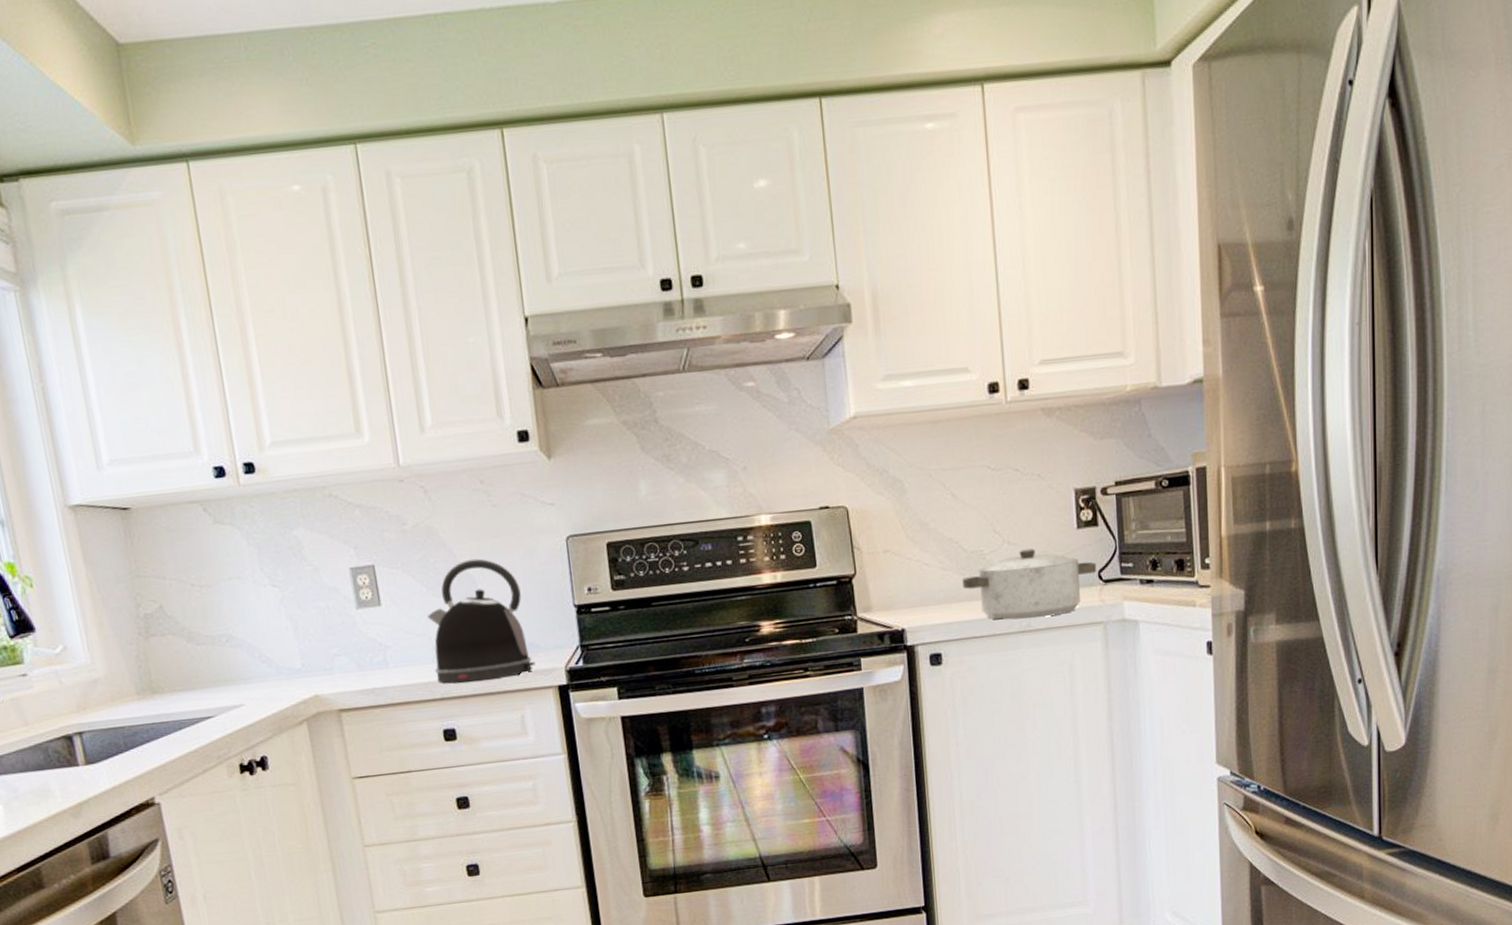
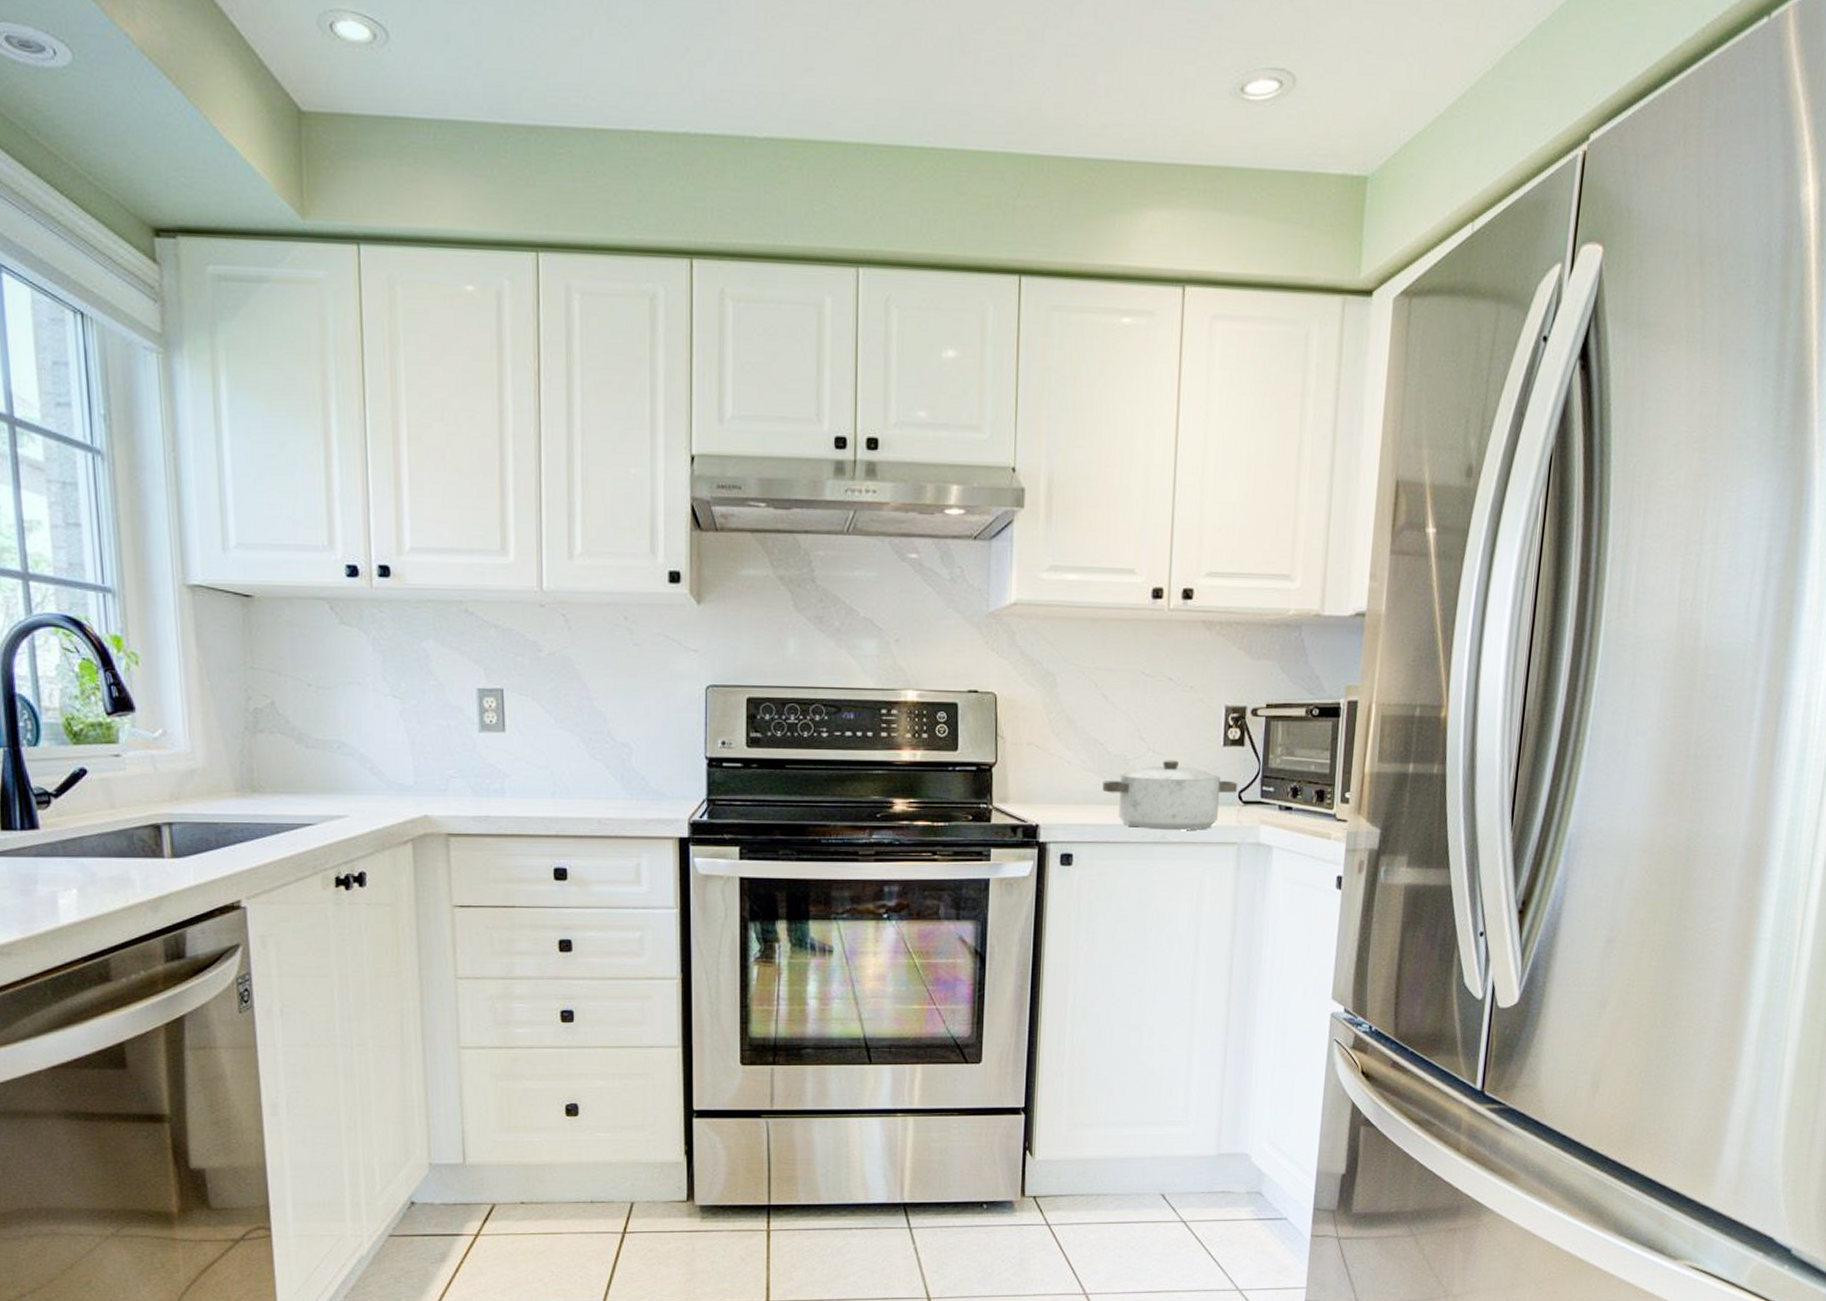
kettle: present [427,558,535,683] -> none [552,696,658,822]

